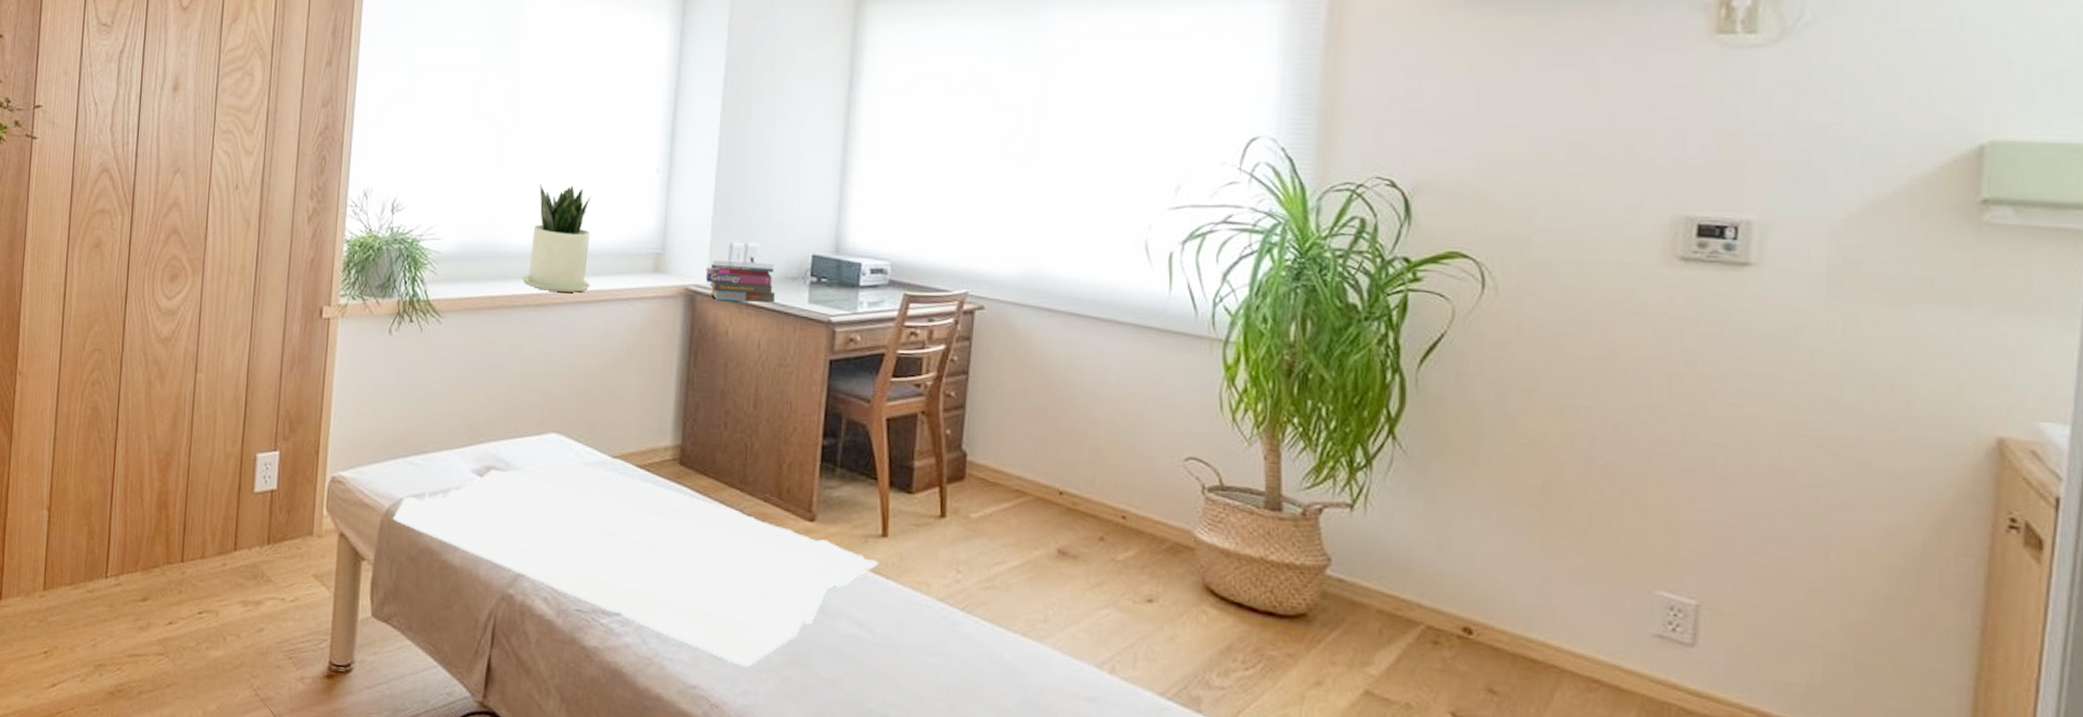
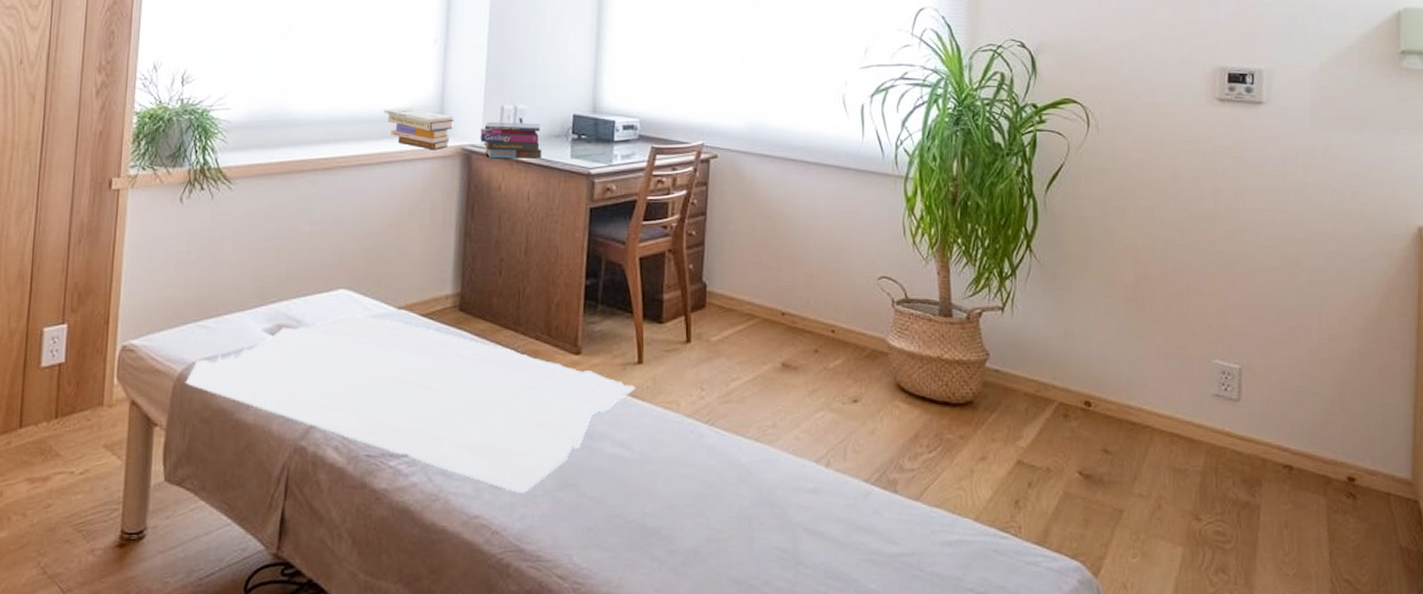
planter: present [522,183,591,294] -> none [310,54,375,157]
books: none [600,242,677,289] -> present [383,108,453,149]

